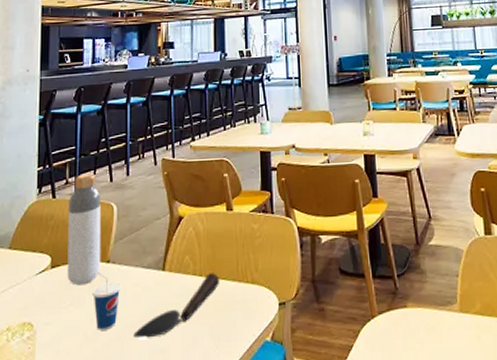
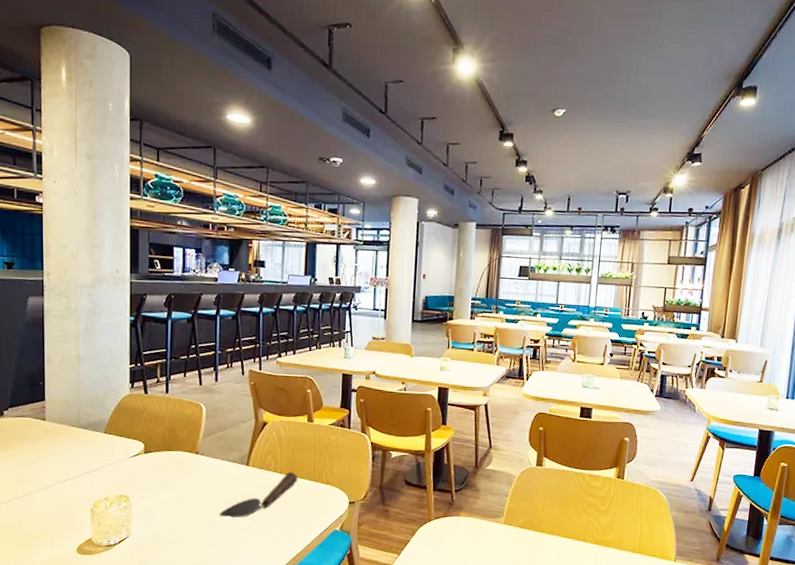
bottle: present [67,173,101,286] -> none [159,375,191,470]
cup: present [93,272,121,330] -> none [183,460,209,508]

